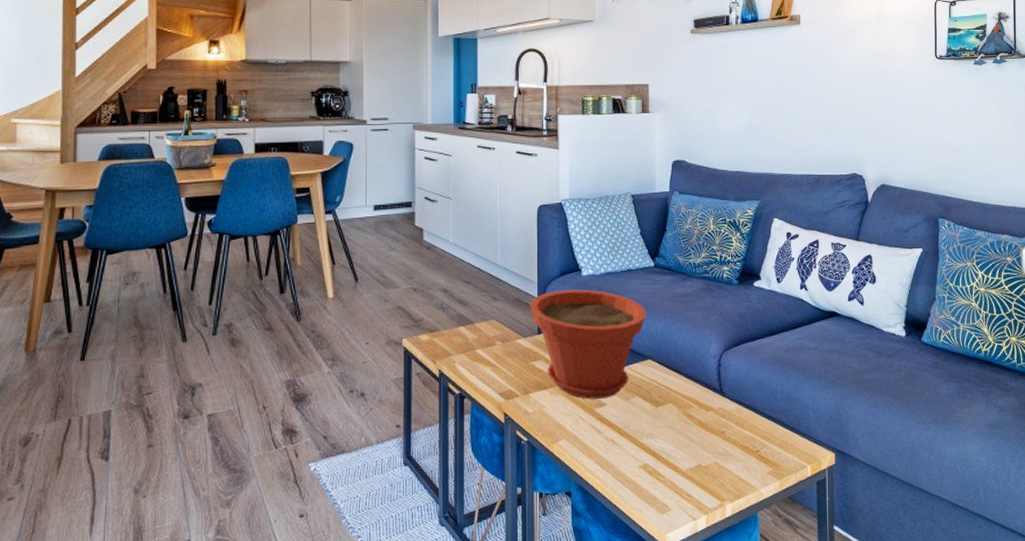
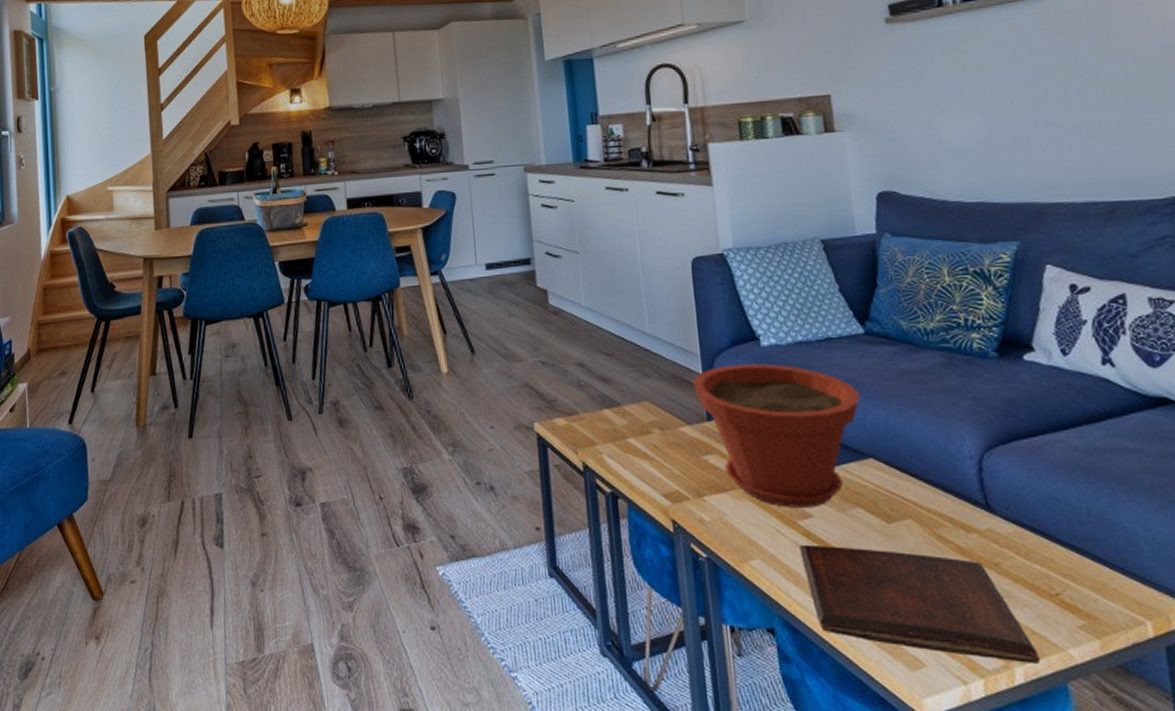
book: none [594,426,743,501] -> present [799,544,1041,664]

